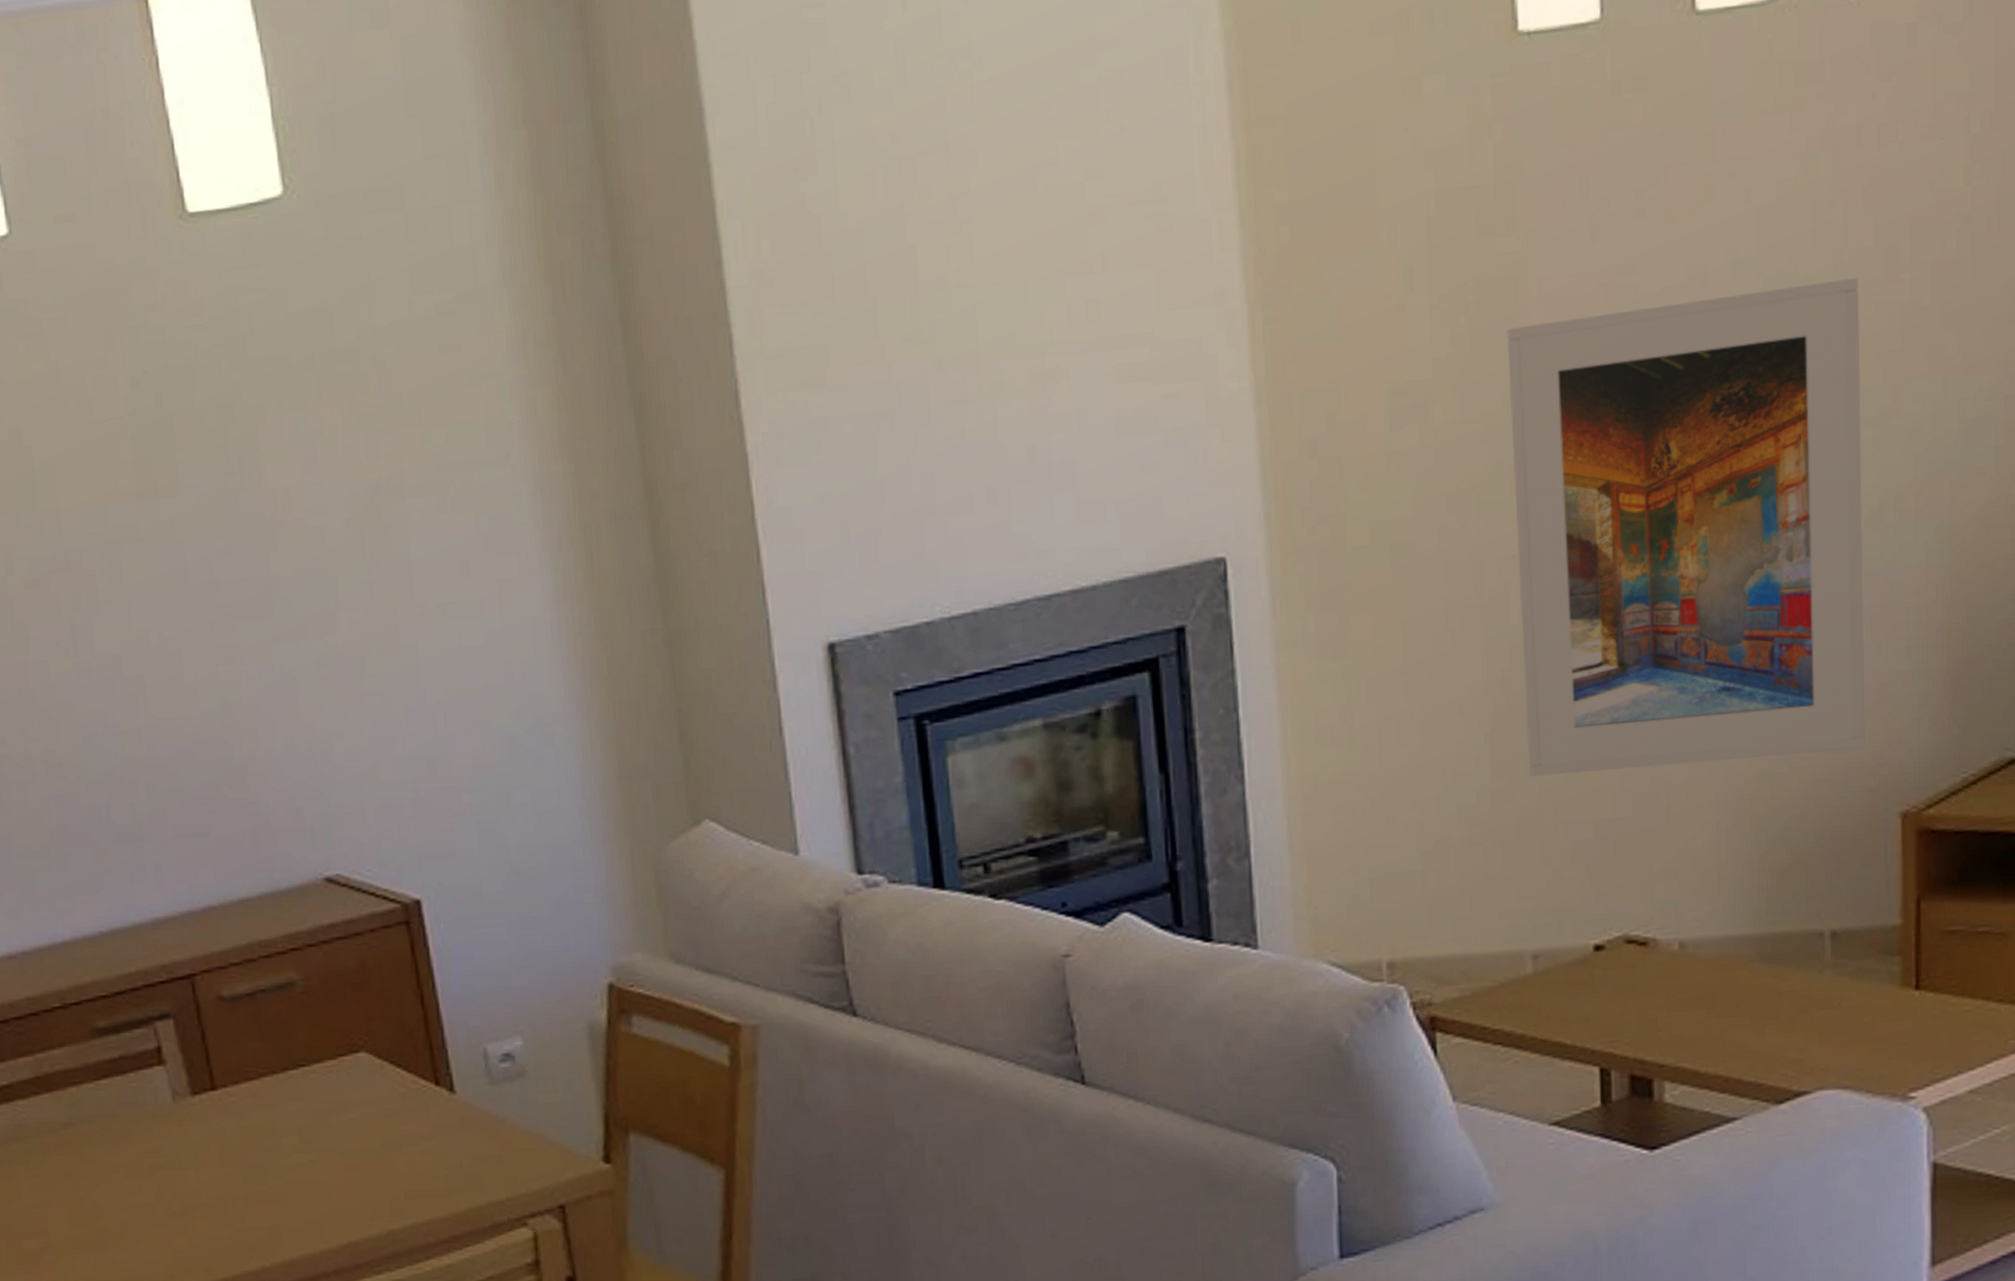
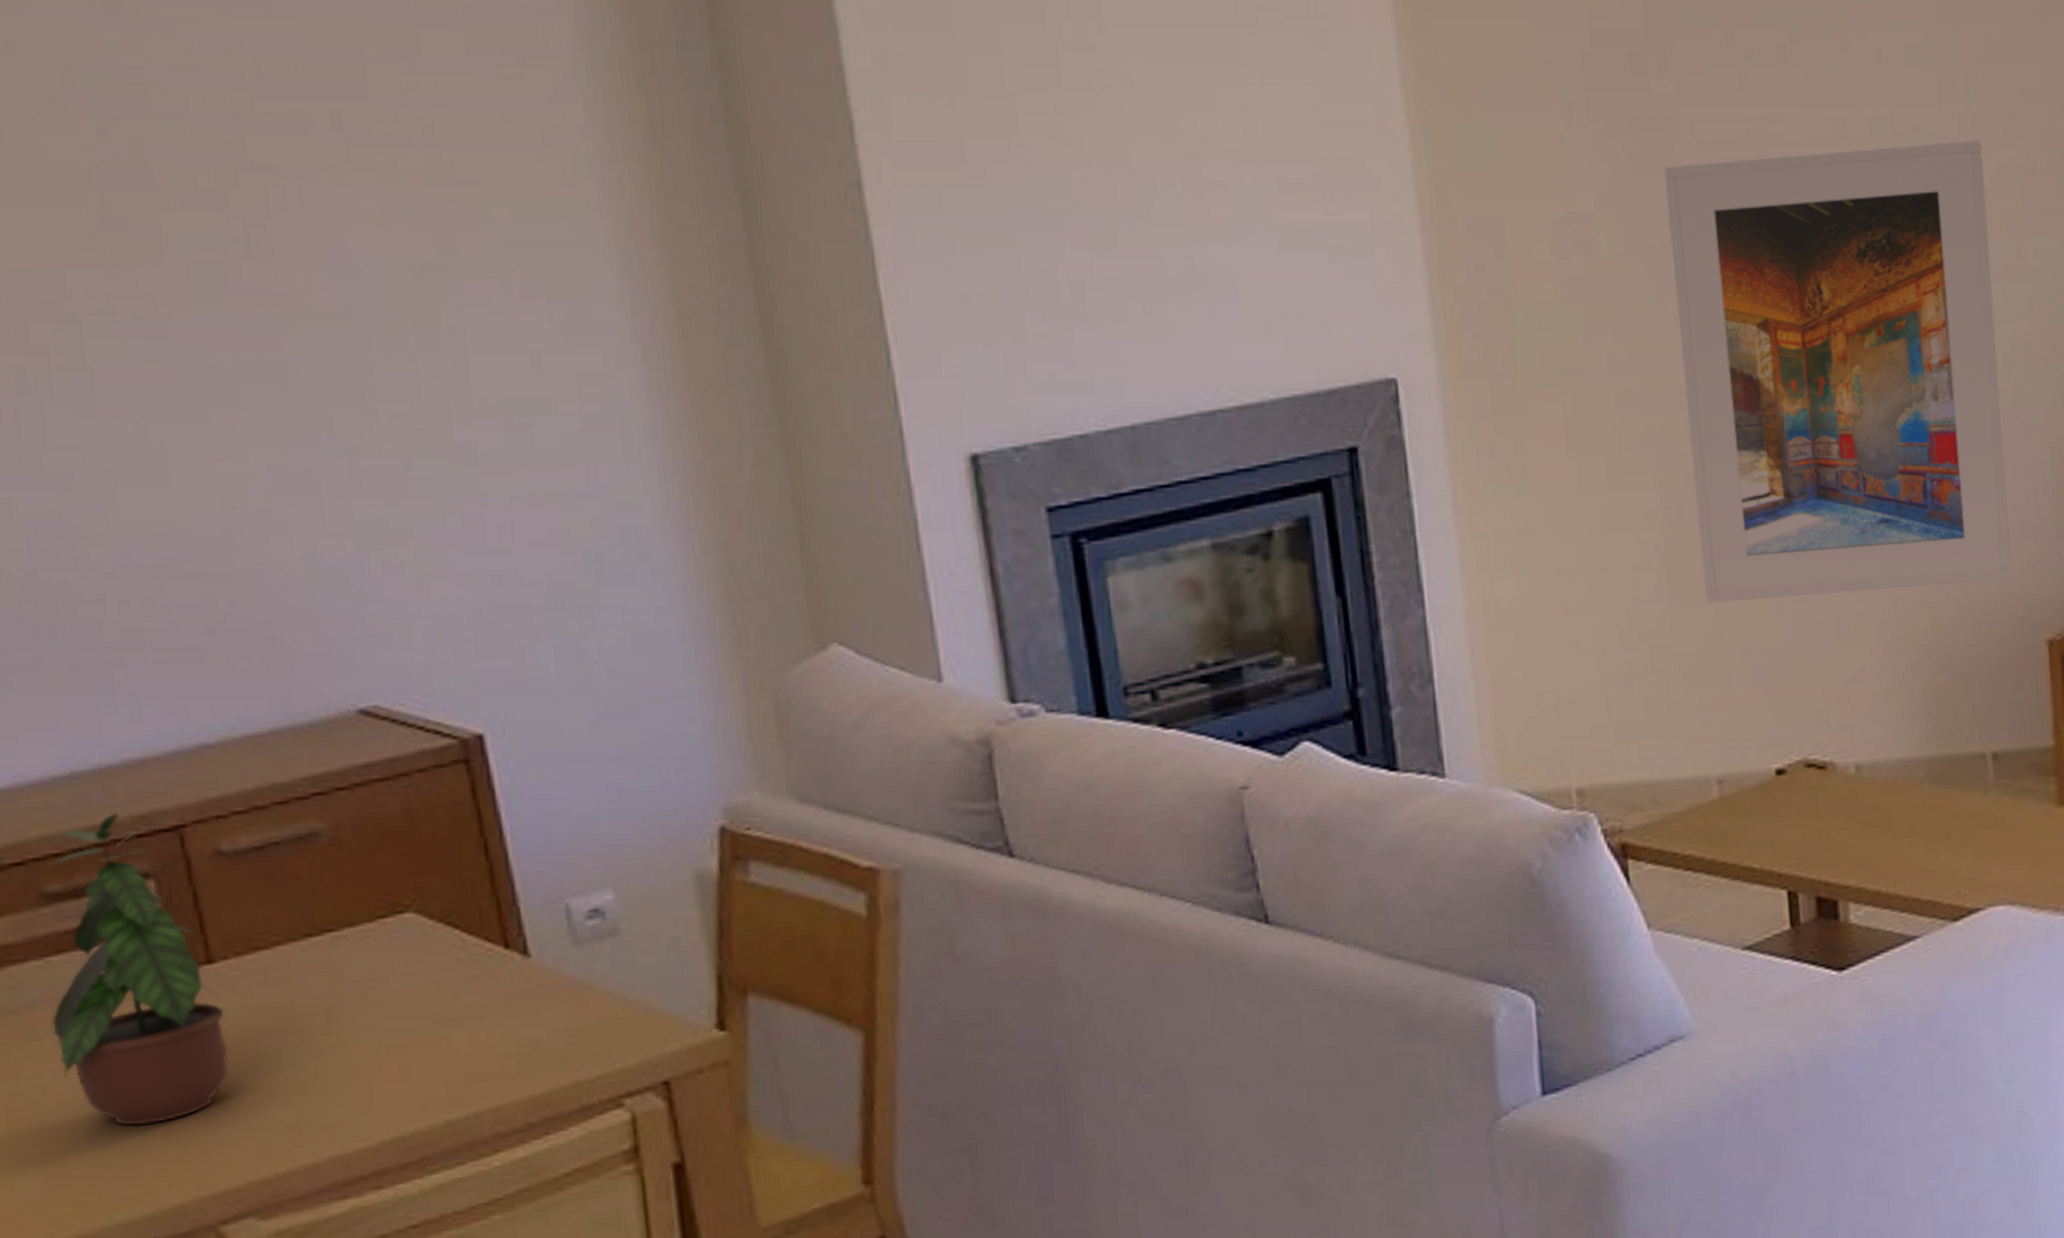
potted plant: none [100,963,227,1222] -> present [52,813,229,1126]

